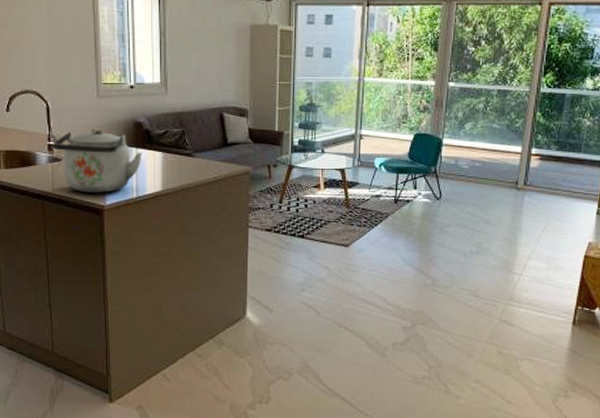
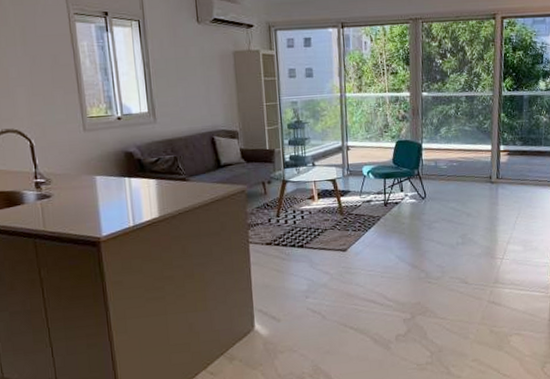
kettle: present [54,129,143,193] -> none [41,162,136,227]

